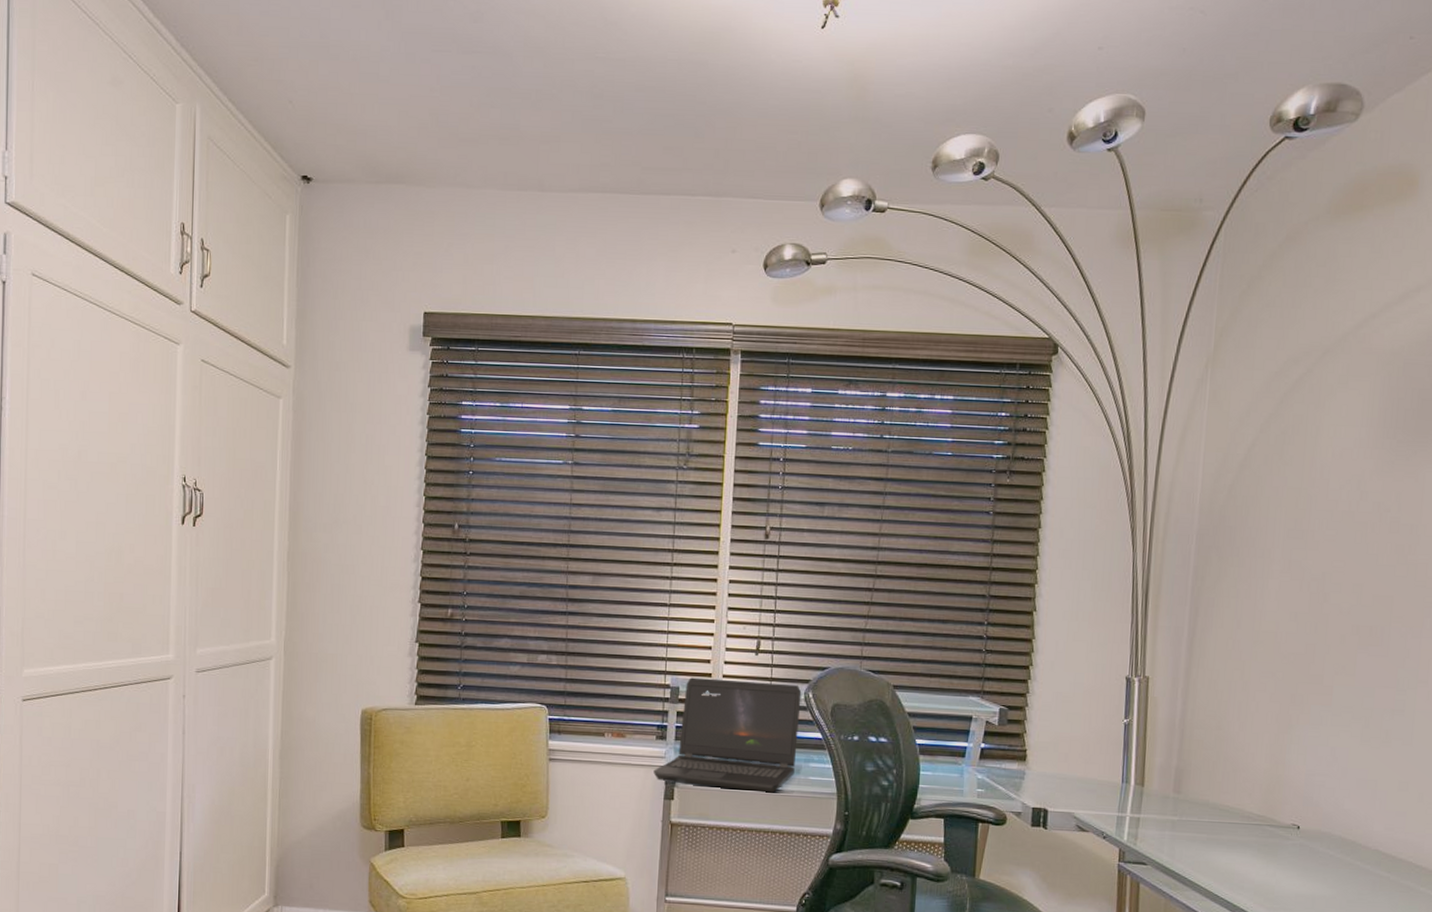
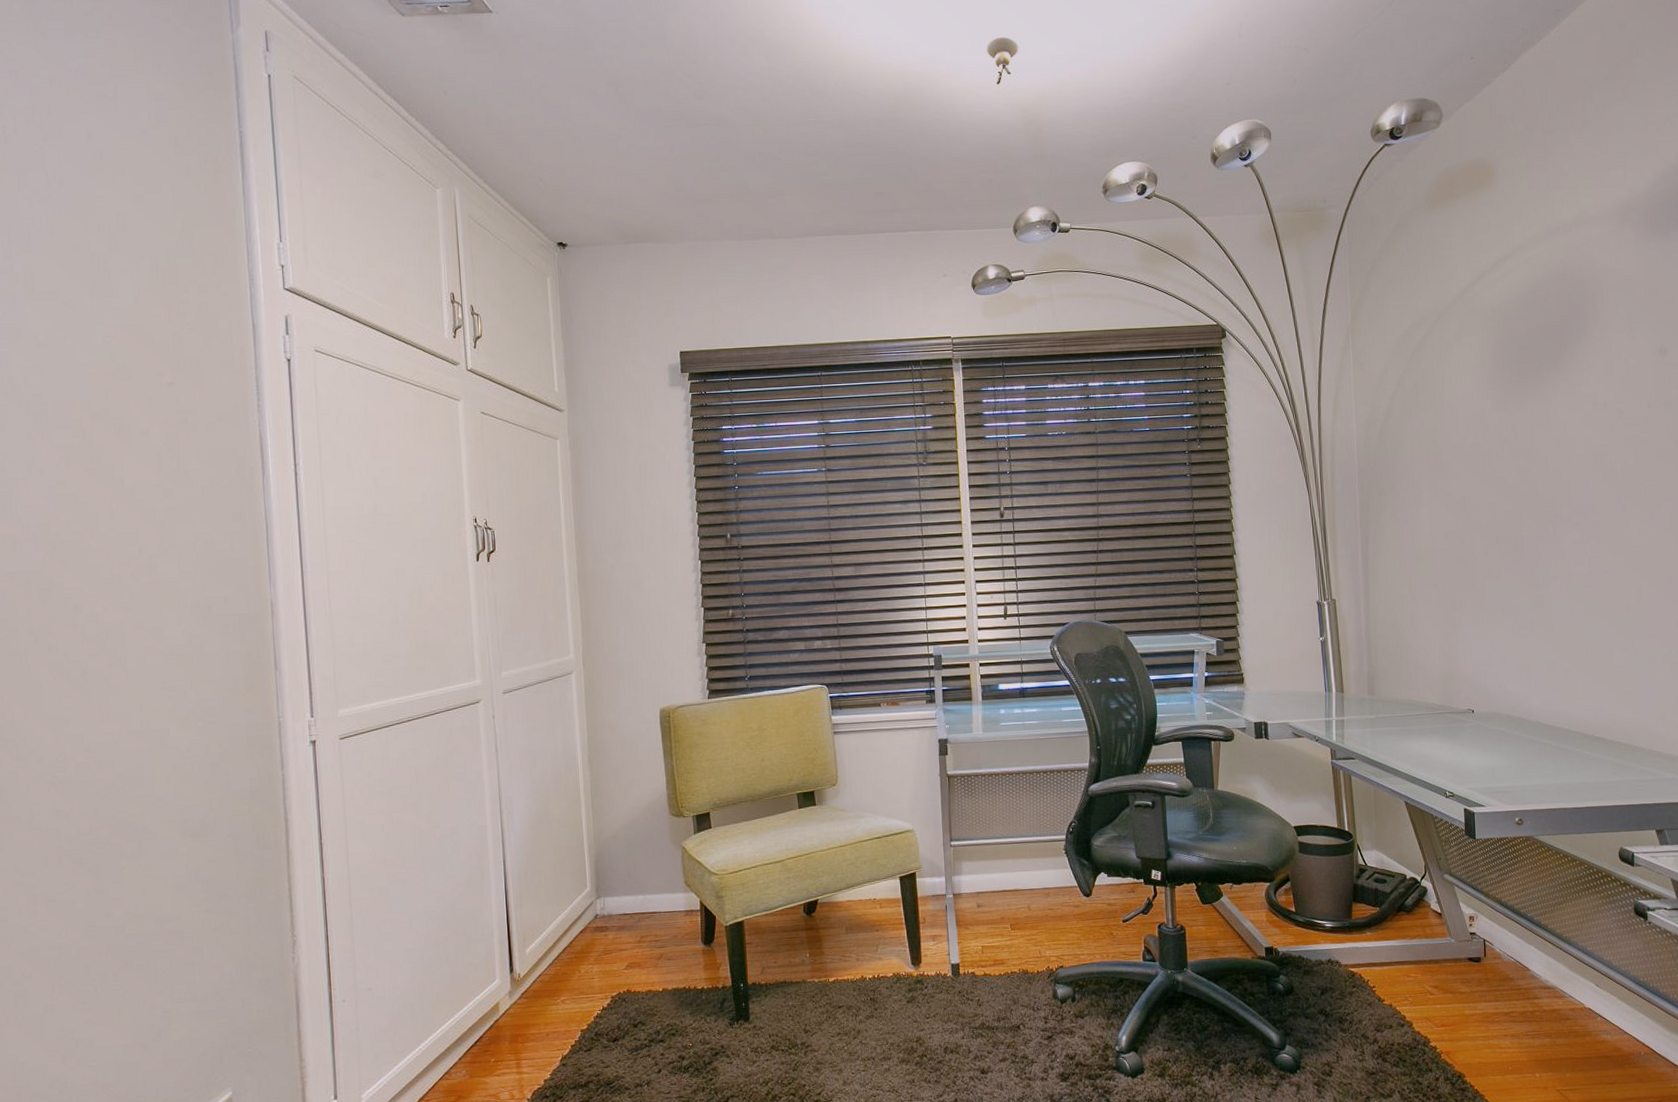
laptop computer: present [653,677,802,794] -> none [927,641,1050,740]

